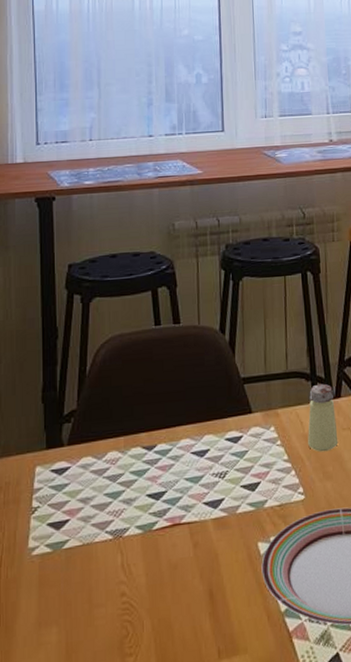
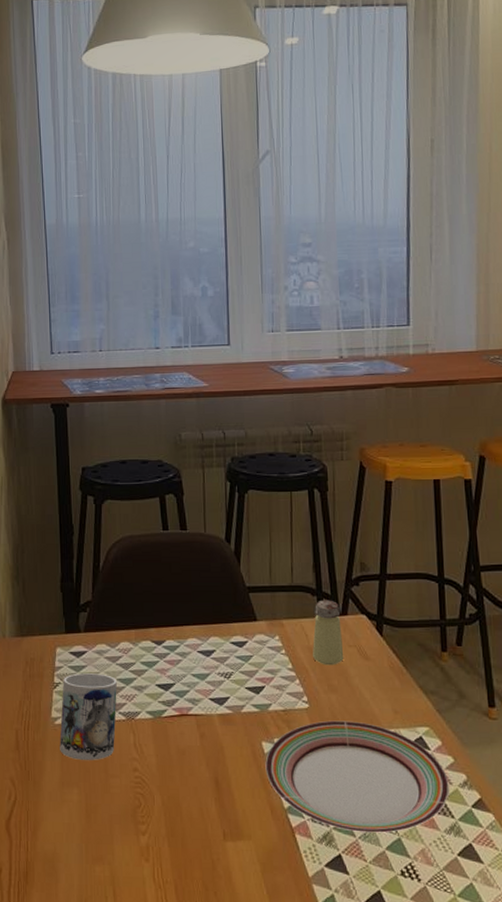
mug: none [37,490,104,594] -> present [59,673,117,760]

